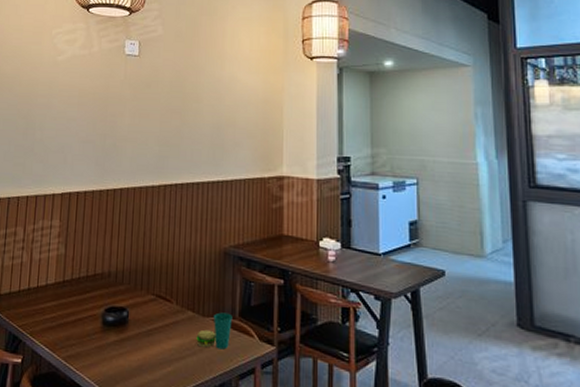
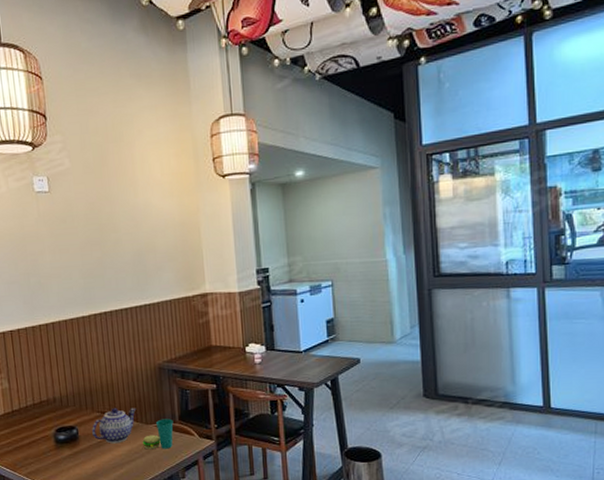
teapot: none [143,291,195,335] -> present [92,407,137,444]

